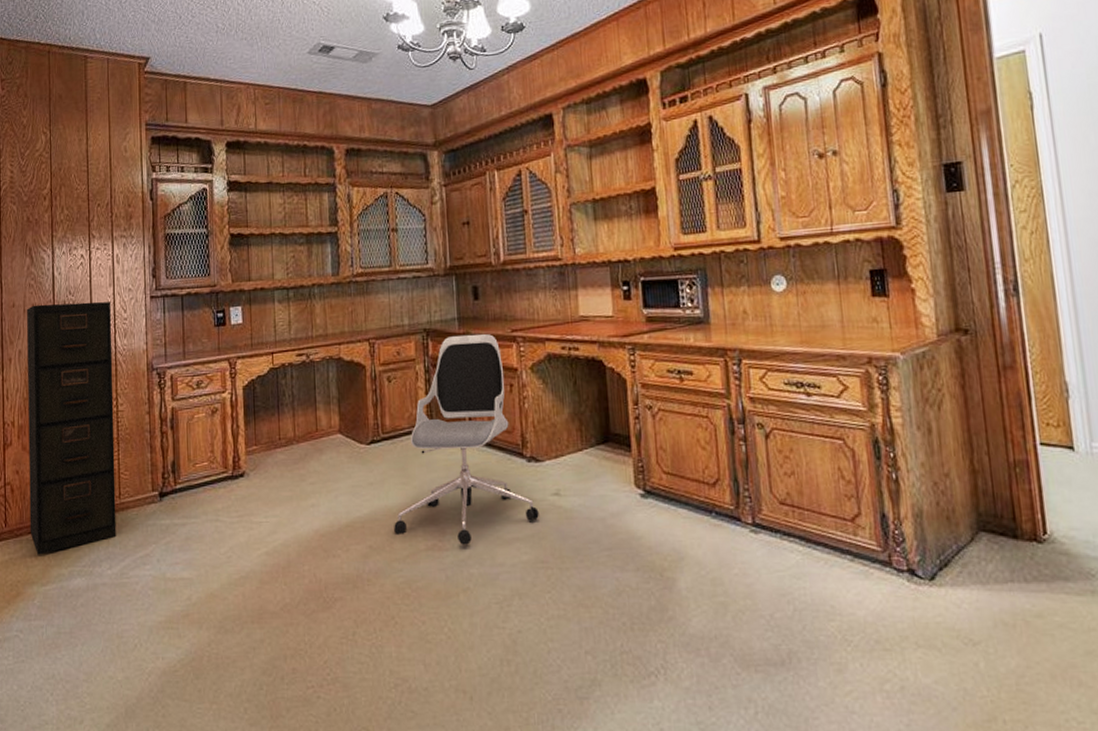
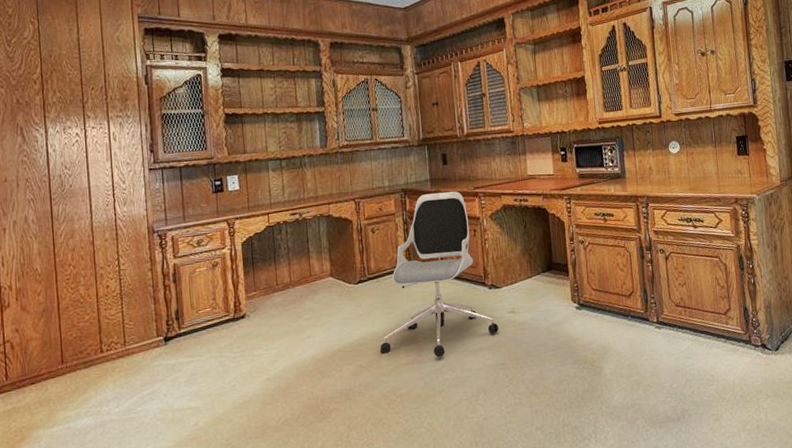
filing cabinet: present [27,301,116,555] -> none [20,174,123,402]

